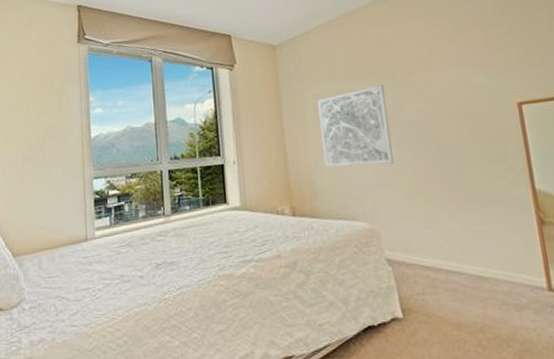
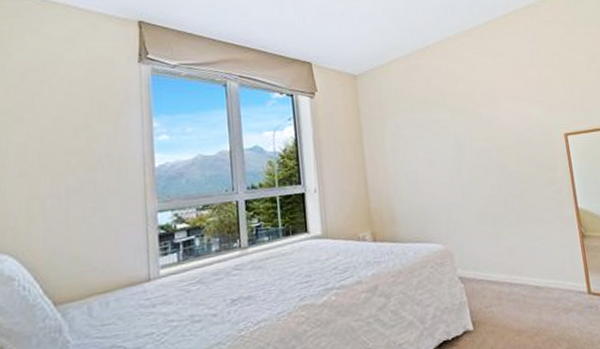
wall art: present [317,85,394,167] -> none [397,116,465,194]

